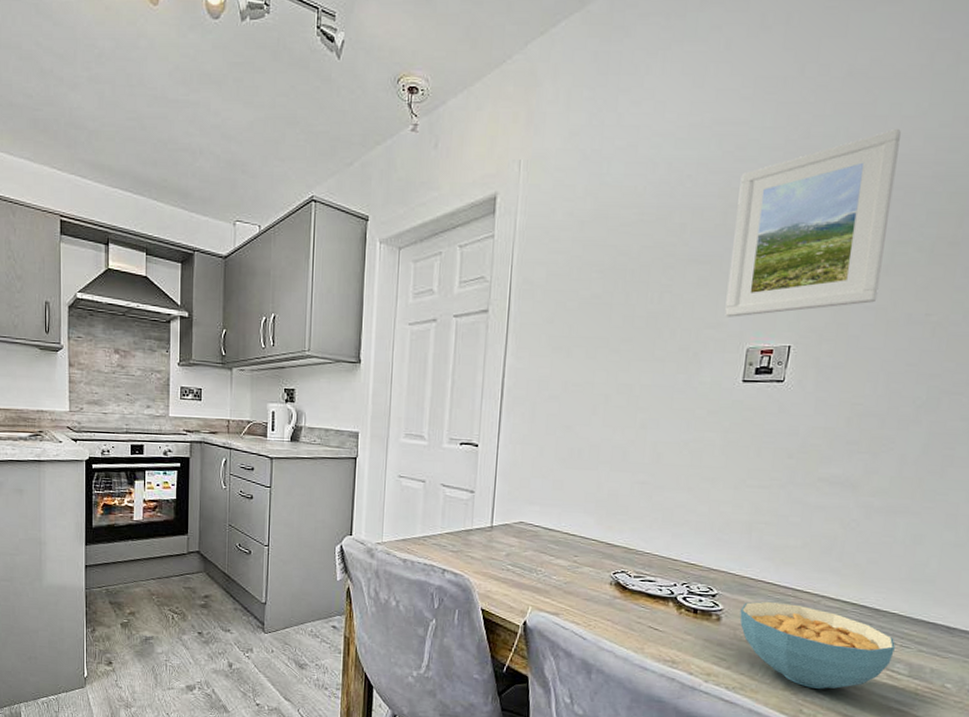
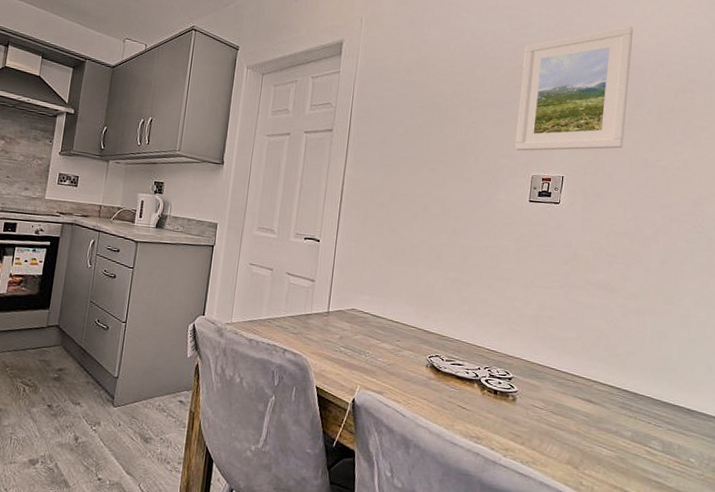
cereal bowl: present [740,601,895,689] -> none [531,384,651,463]

